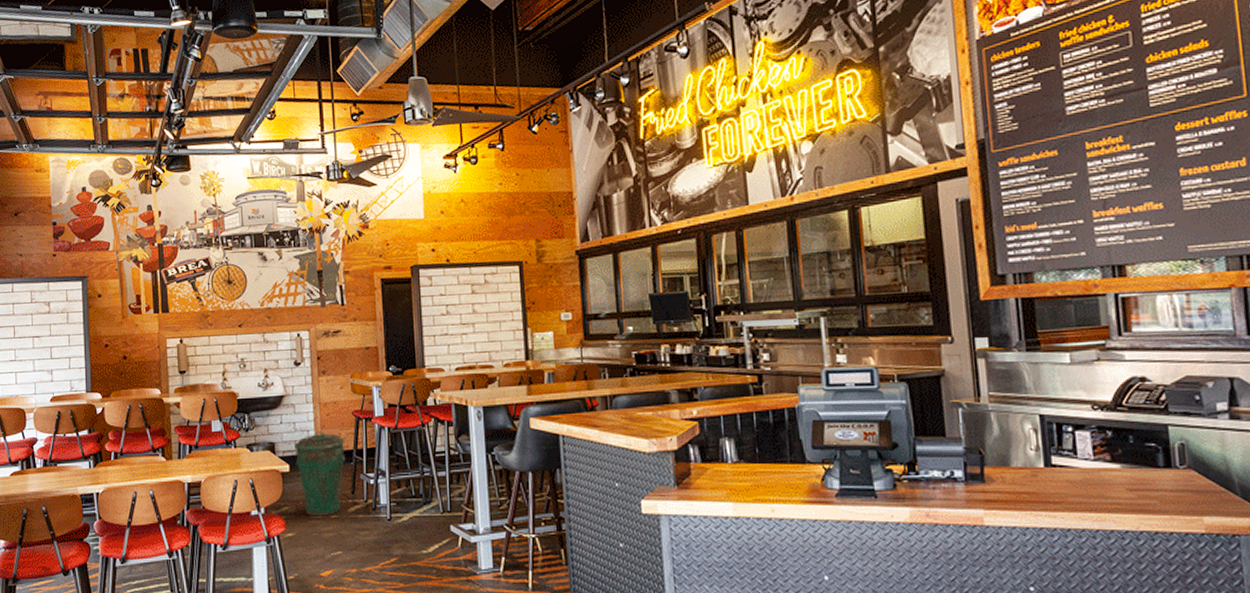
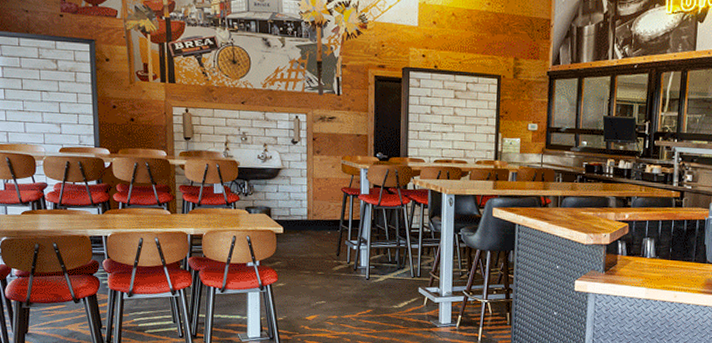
trash can: present [294,431,347,516] -> none [288,201,334,272]

